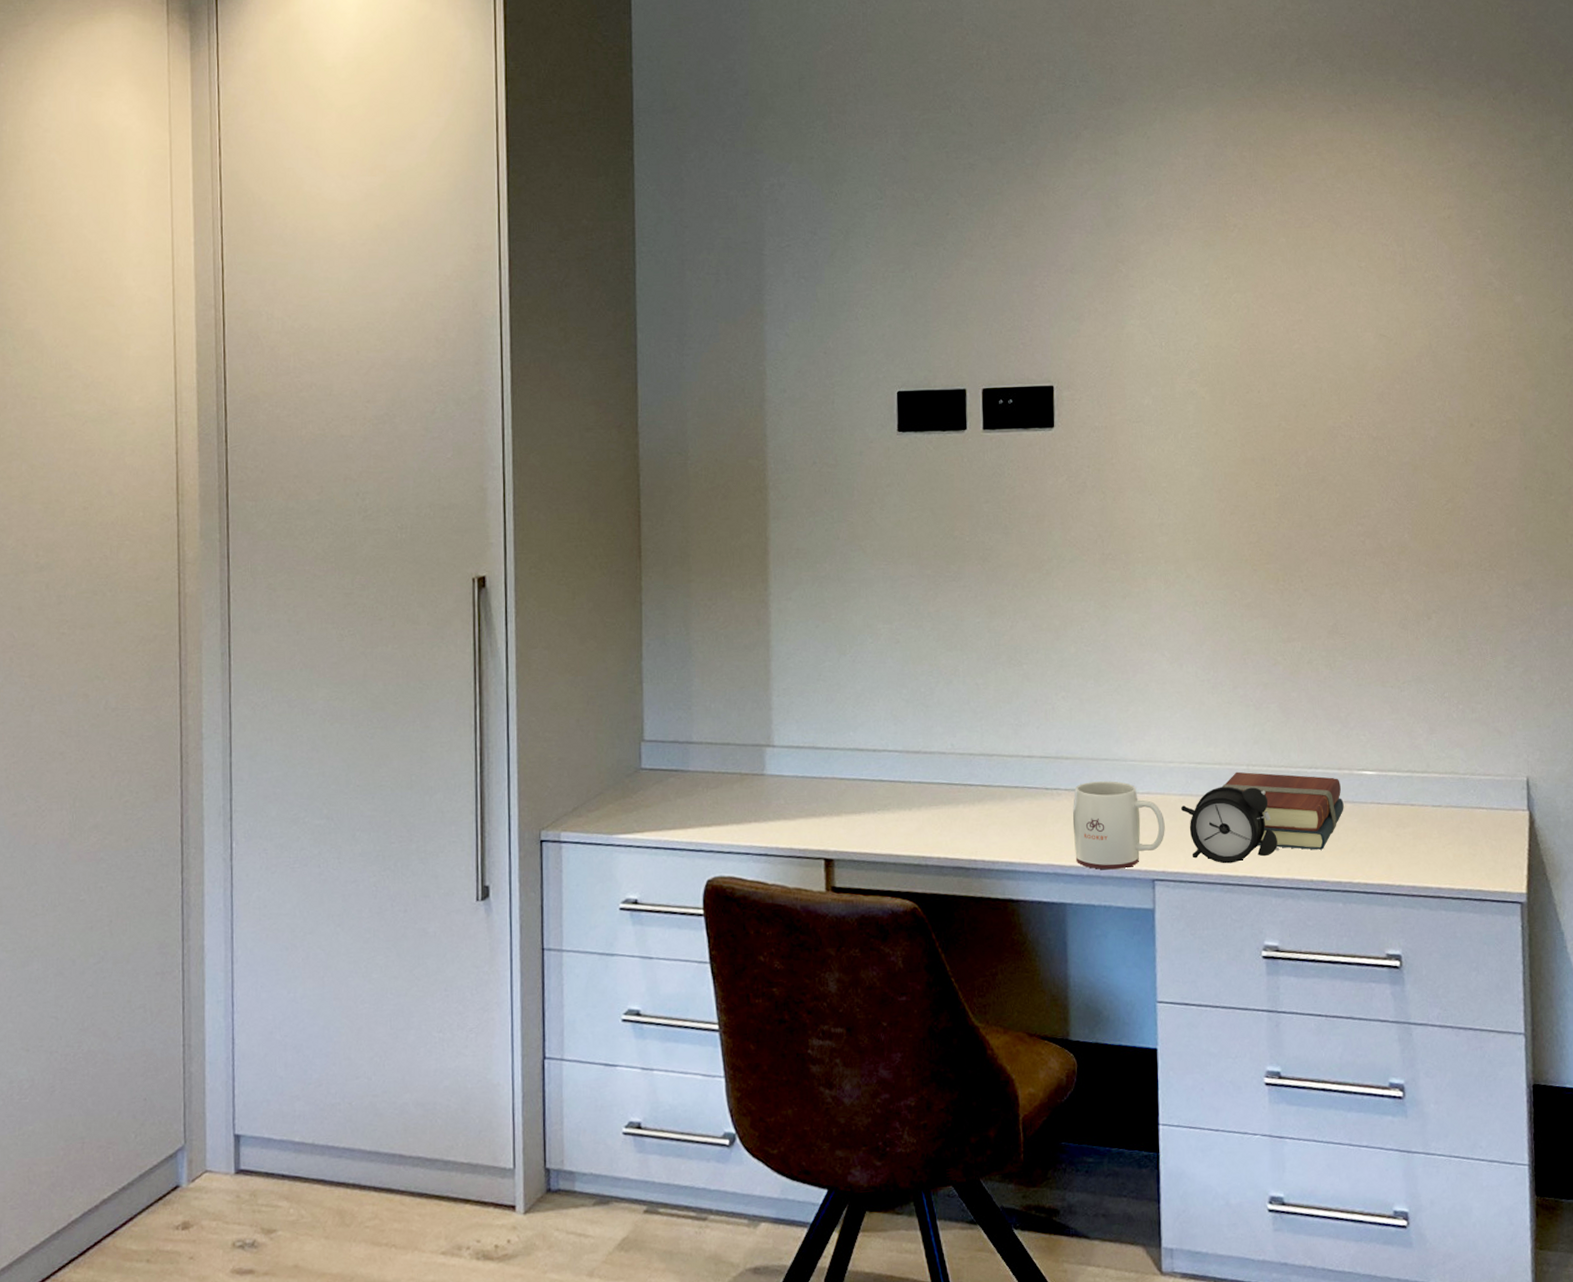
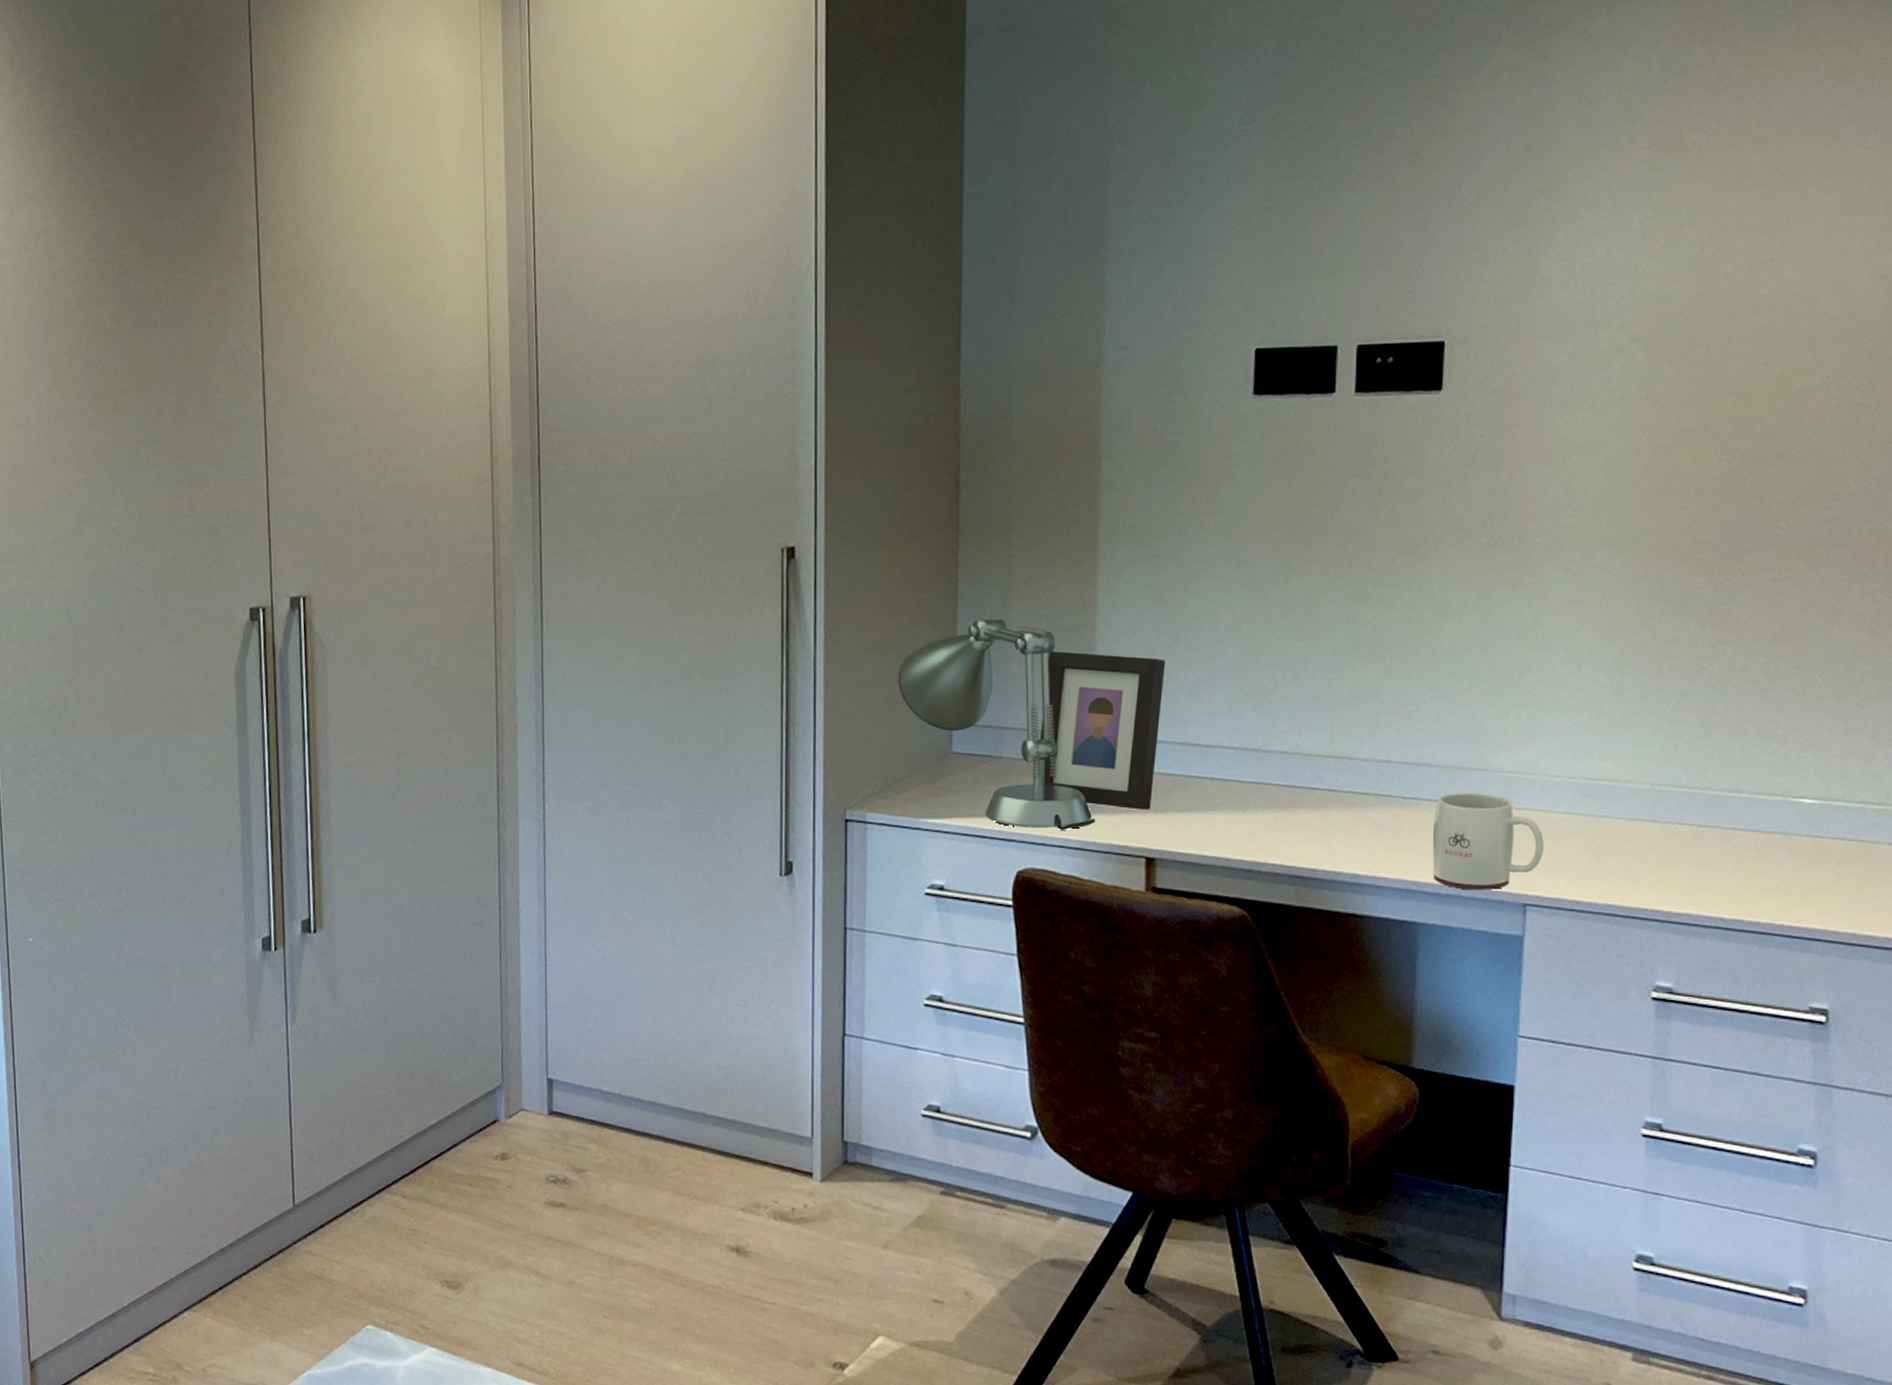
desk lamp: none [588,639,777,839] -> present [899,618,1095,831]
picture frame: none [723,668,834,814] -> present [1041,651,1166,810]
alarm clock: present [1181,786,1280,864] -> none [1565,807,1685,893]
books: present [1221,771,1344,850] -> none [1617,791,1772,885]

